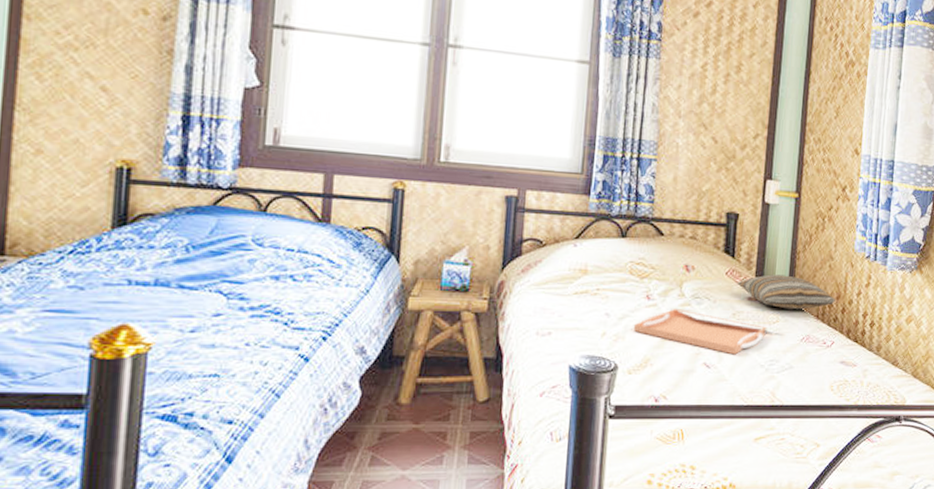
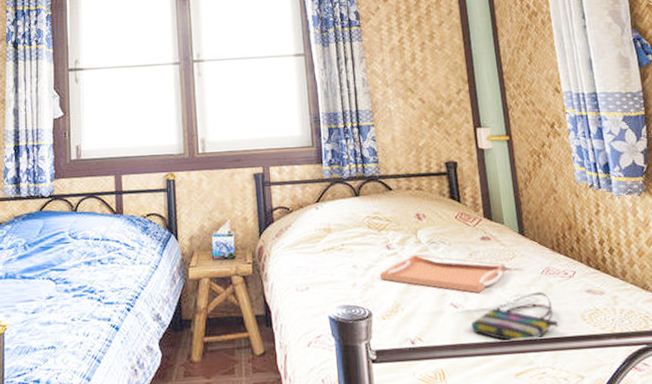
tote bag: none [719,358,806,407] -> present [470,291,558,342]
pillow: present [737,274,835,310] -> none [468,212,568,245]

